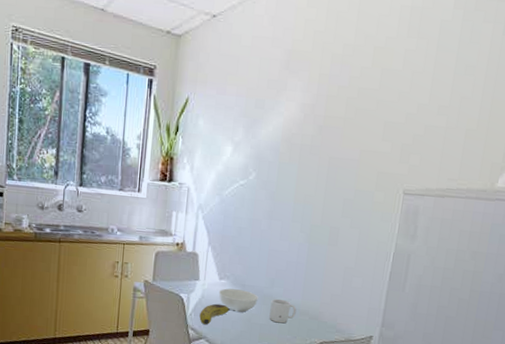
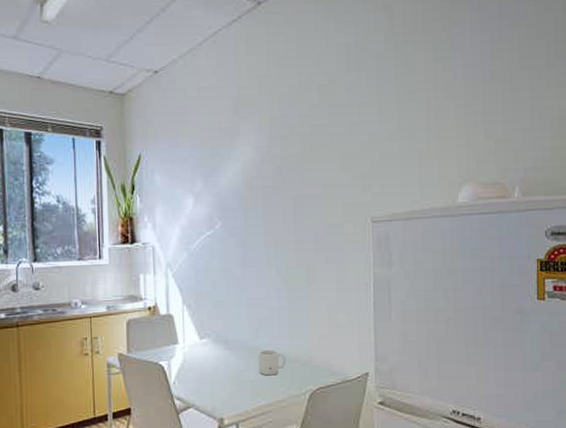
fruit: present [199,303,236,324] -> none [184,365,222,391]
bowl: present [218,288,258,313] -> none [201,346,244,372]

